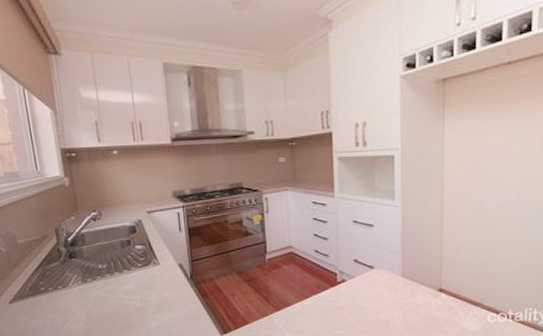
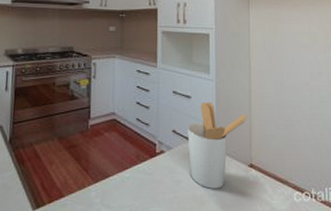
utensil holder: none [370,229,437,313] -> present [187,101,246,189]

